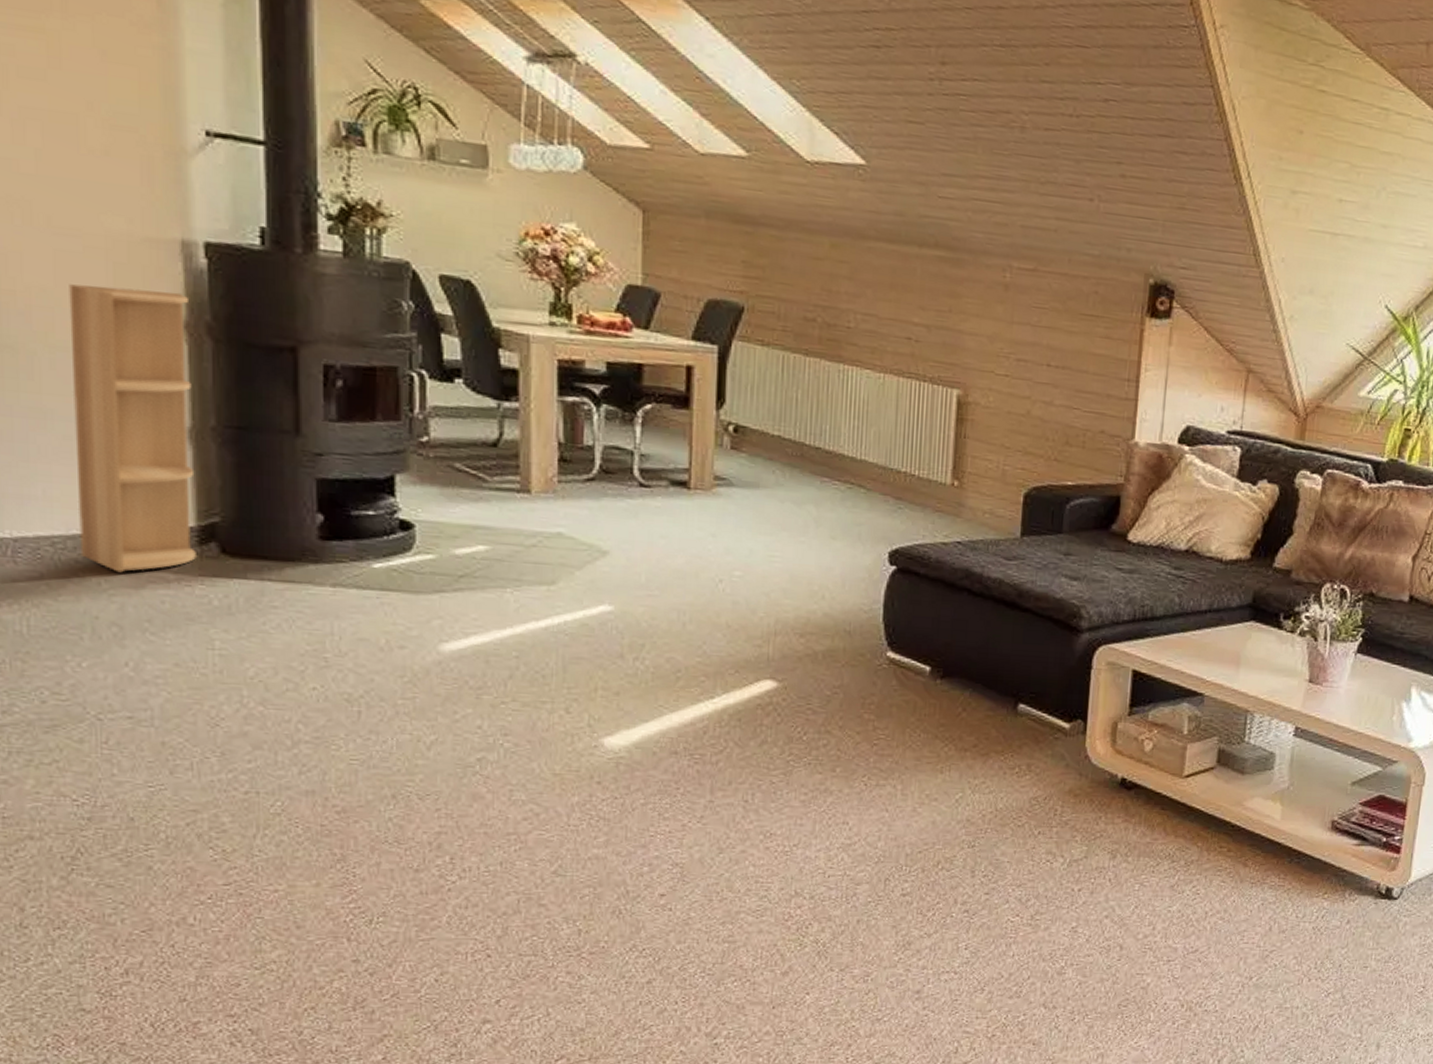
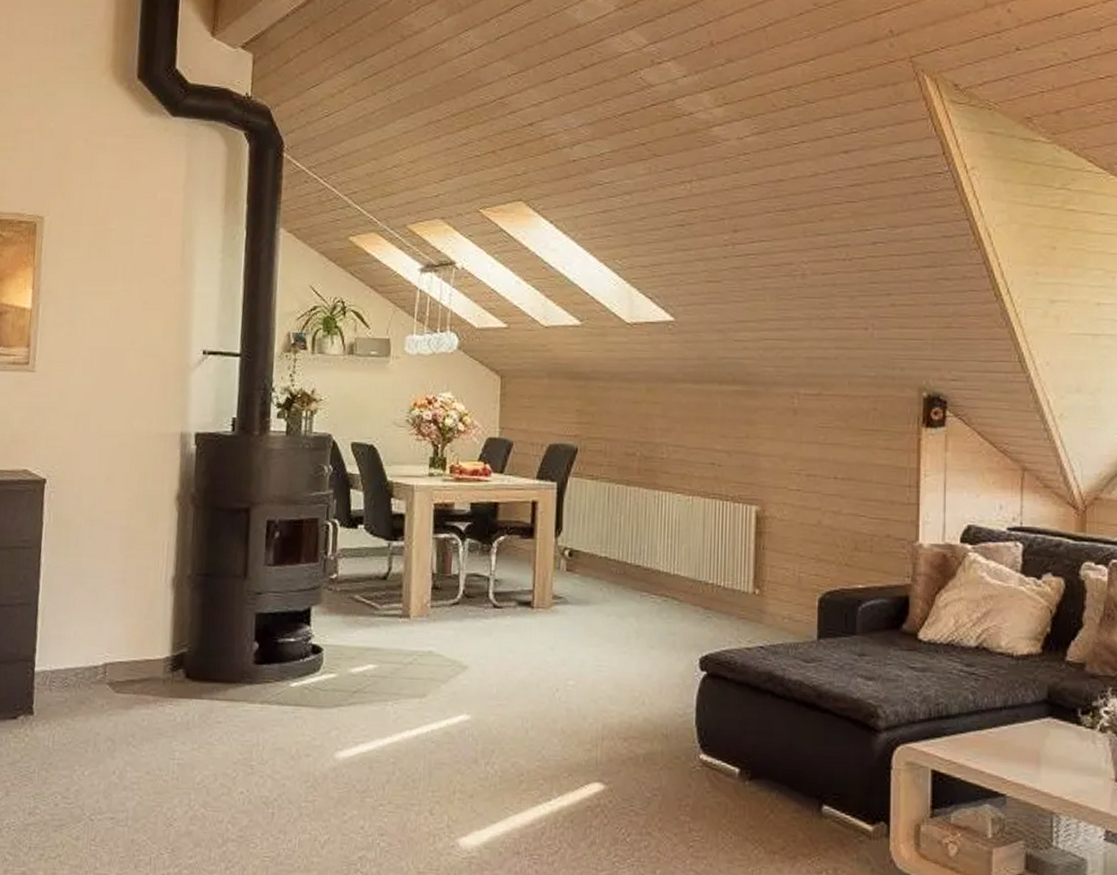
shelf: present [69,284,196,573] -> none [93,472,181,696]

